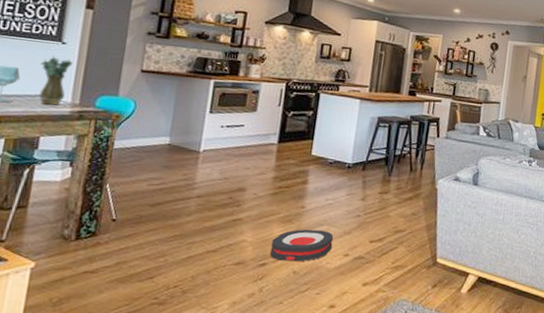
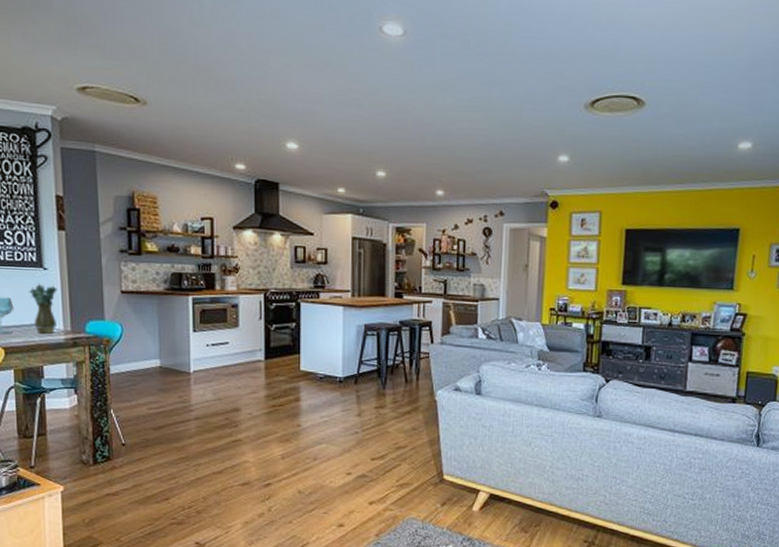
robot vacuum: present [270,229,334,262] -> none [274,448,334,482]

